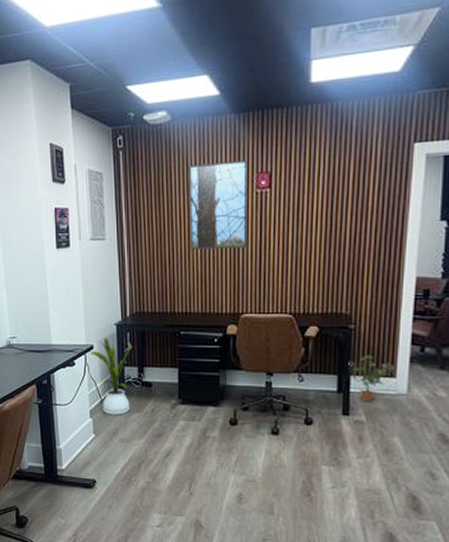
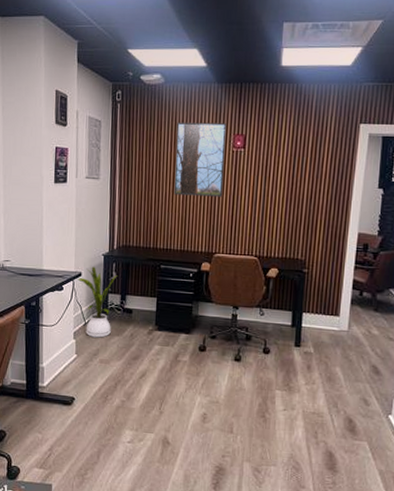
potted plant: present [348,355,394,402] -> none [301,295,338,336]

